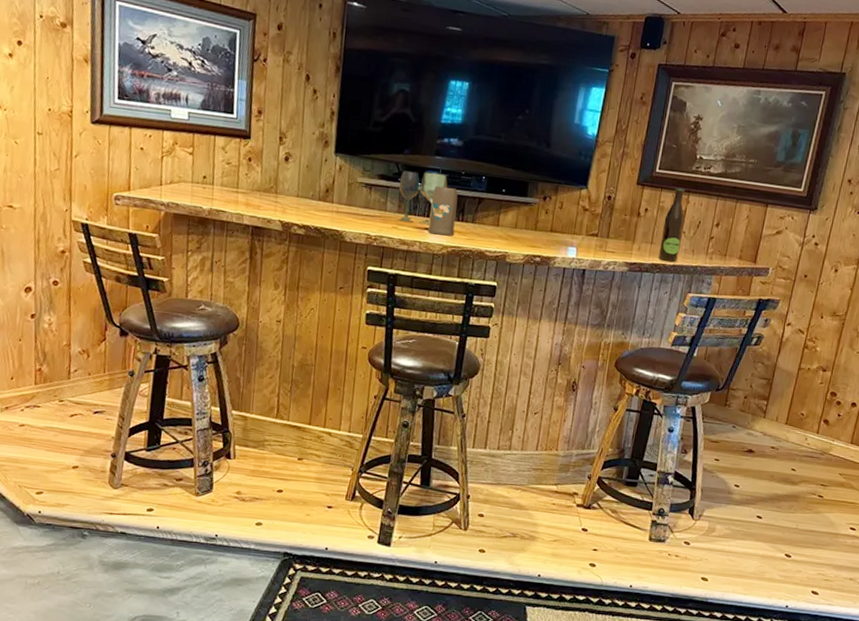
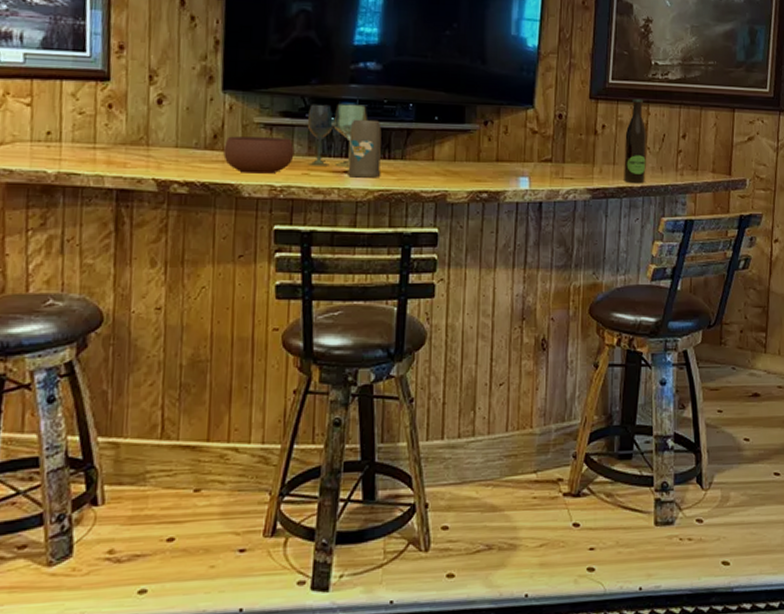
bowl: none [333,191,388,225] -> present [223,136,295,174]

